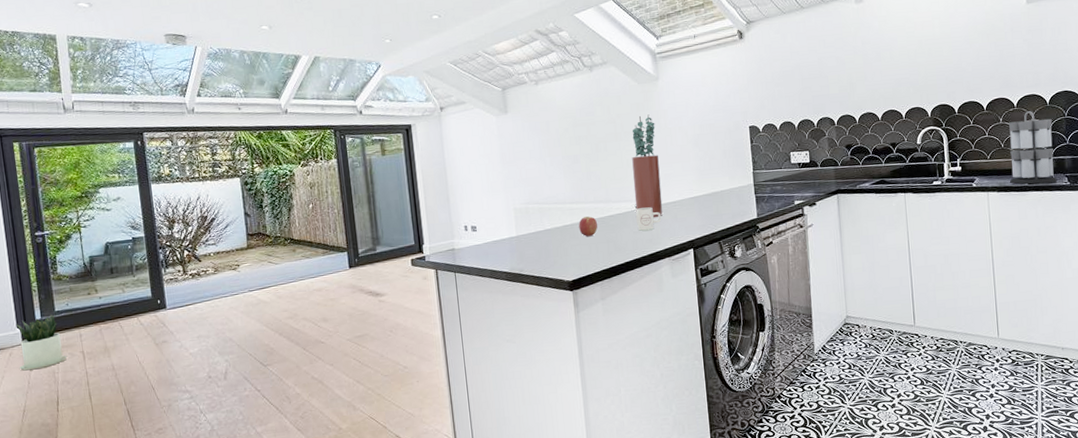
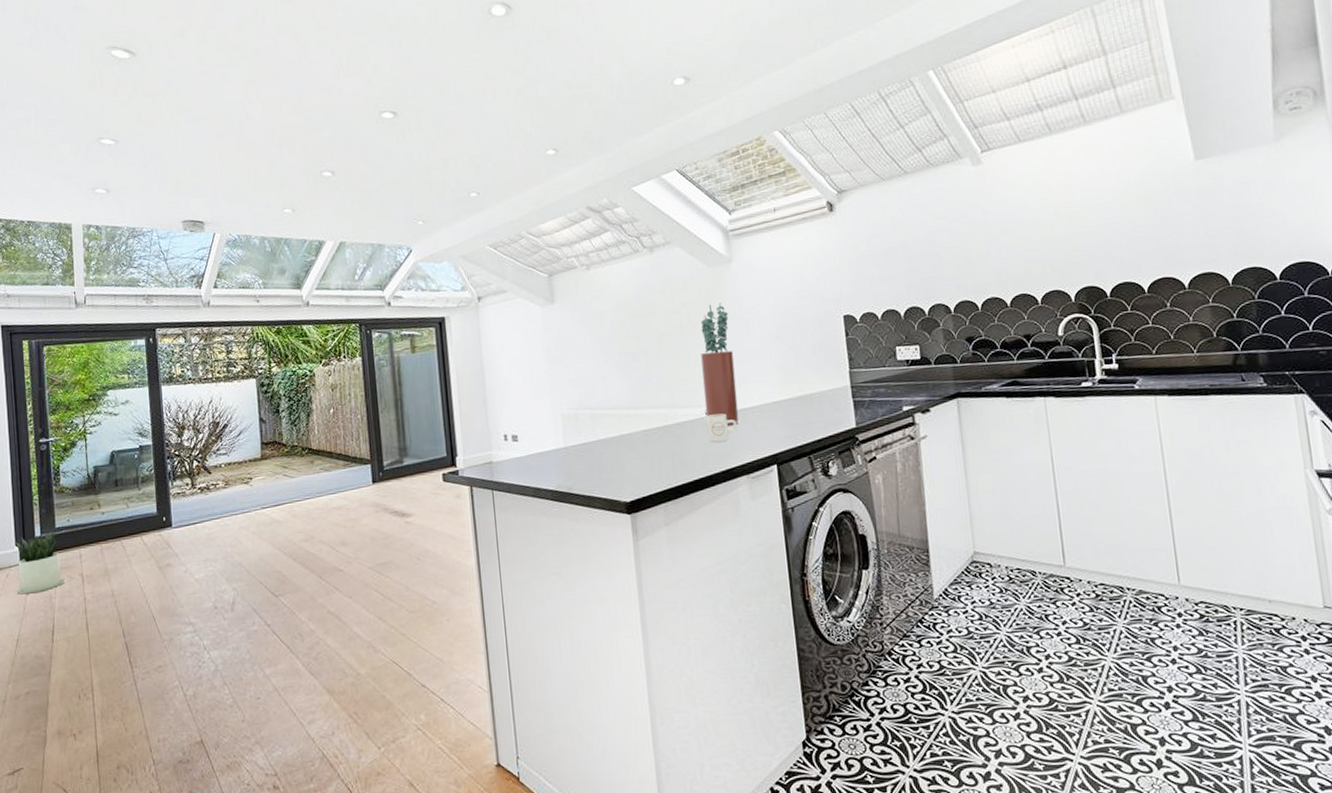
fruit: present [578,216,598,237] -> none [637,424,660,449]
spice rack: present [1008,111,1057,184] -> none [1178,293,1248,386]

